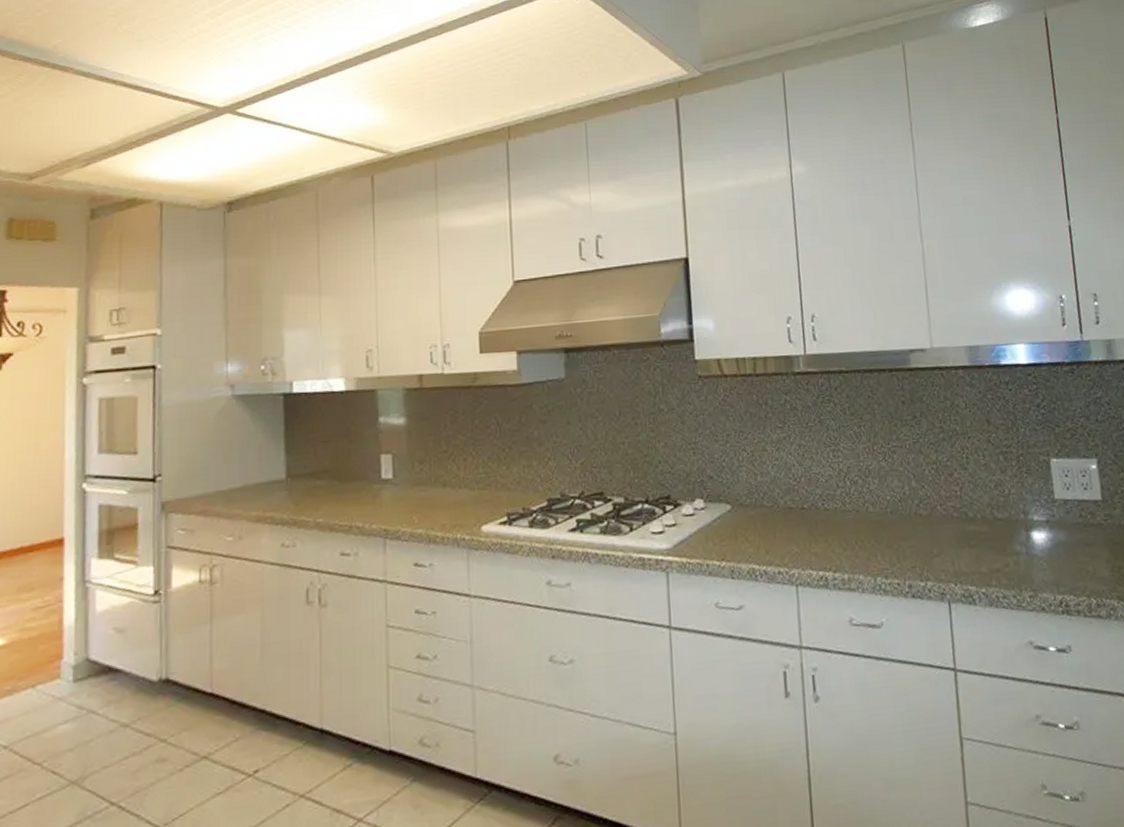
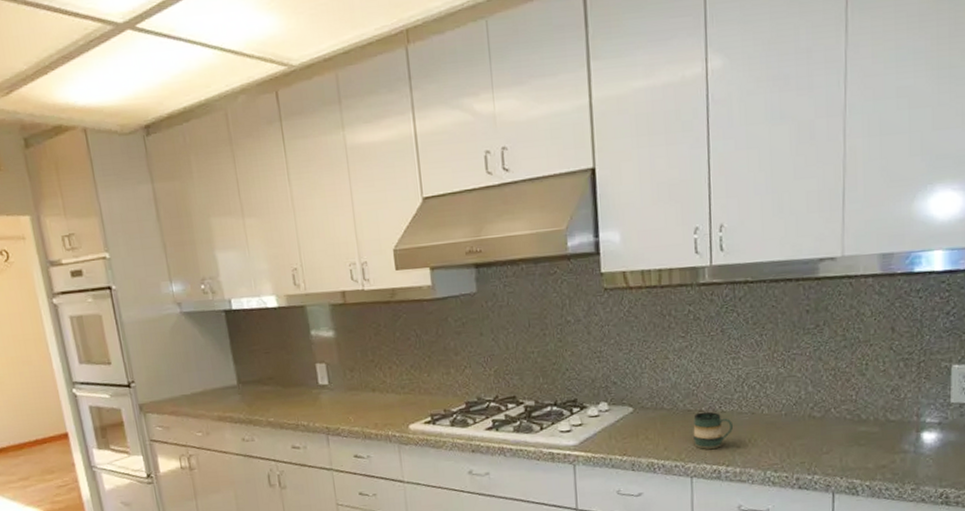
mug: none [795,509,839,553] -> present [693,411,734,449]

